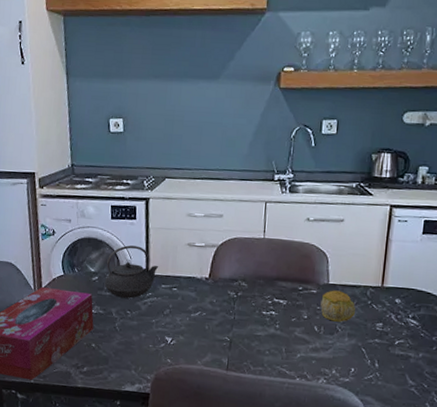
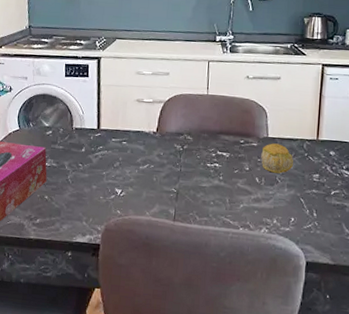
teapot: present [104,245,159,299] -> none [58,101,110,152]

